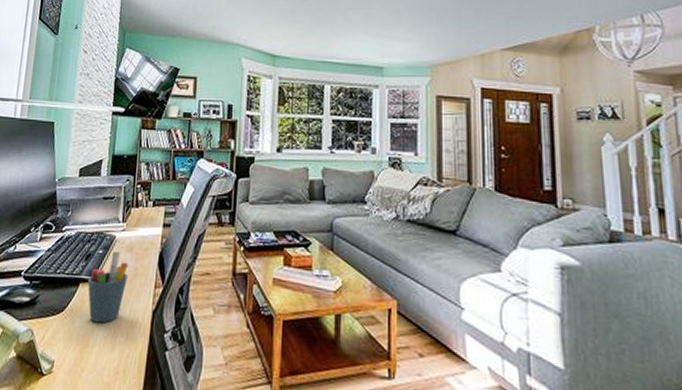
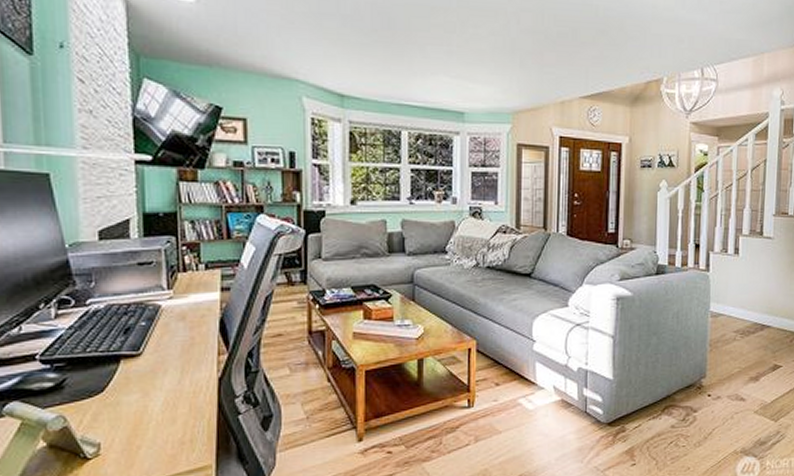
pen holder: present [87,251,129,323] -> none [130,321,183,399]

